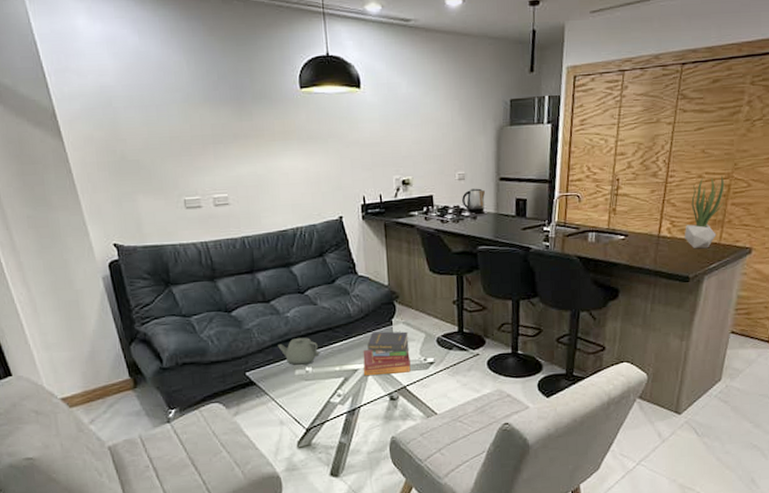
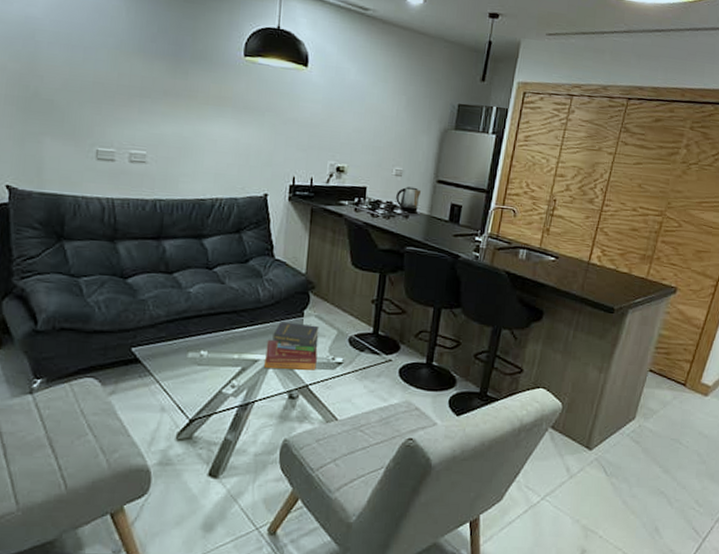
teapot: present [278,337,320,366] -> none [173,316,219,349]
potted plant: present [685,176,724,249] -> none [614,212,657,282]

